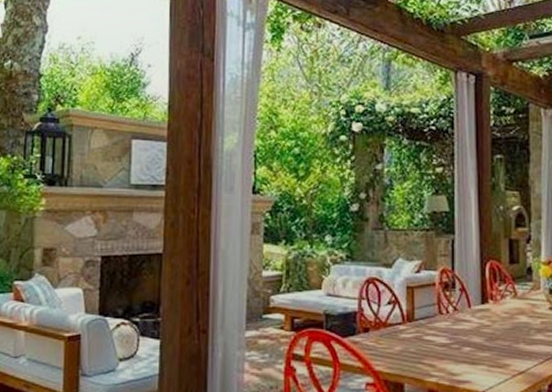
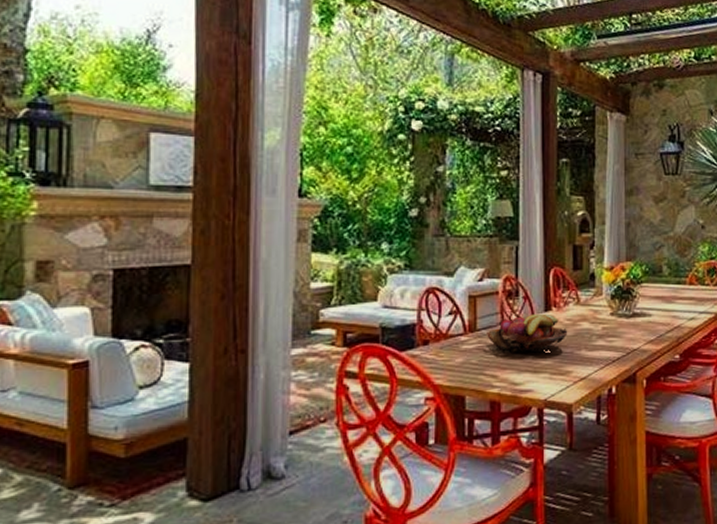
fruit basket: none [424,306,506,345] -> present [487,313,568,353]

